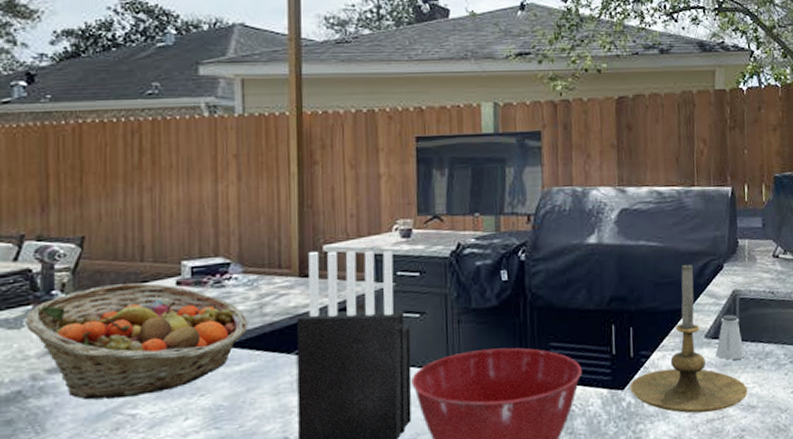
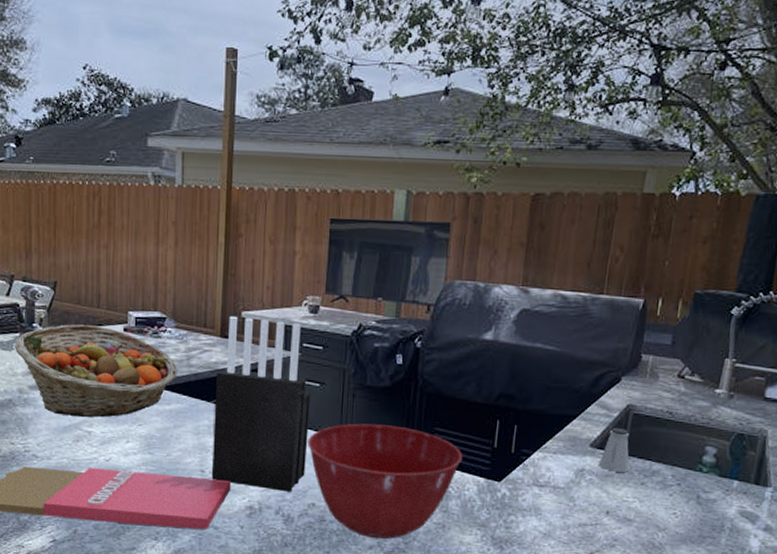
candle holder: present [630,264,748,414] -> none [506,372,627,518]

